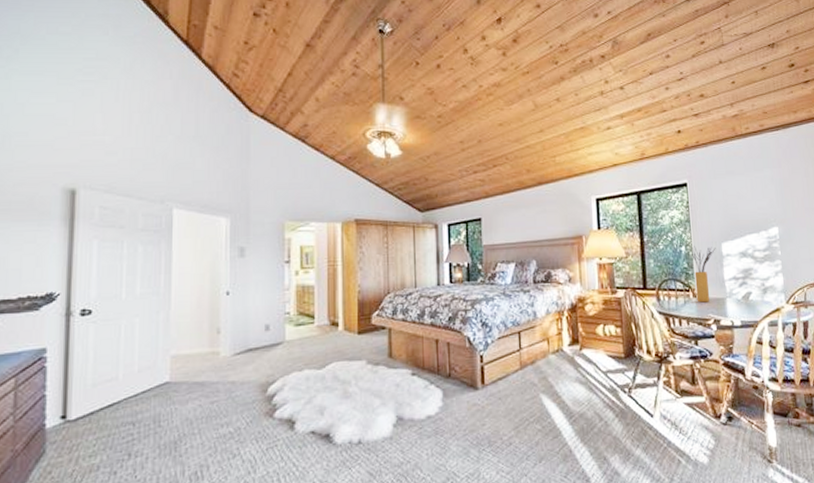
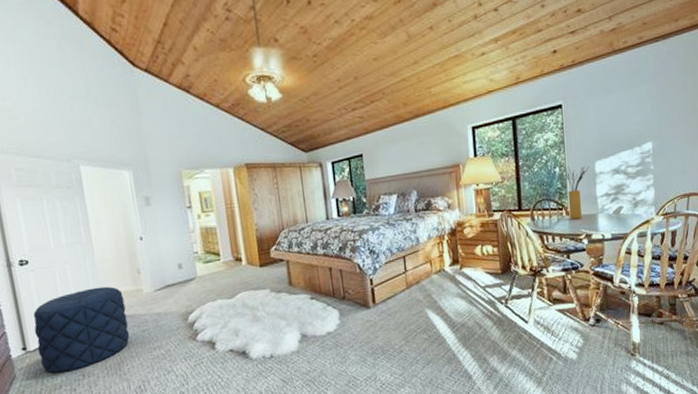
pouf: none [80,346,196,450] -> present [33,286,130,373]

